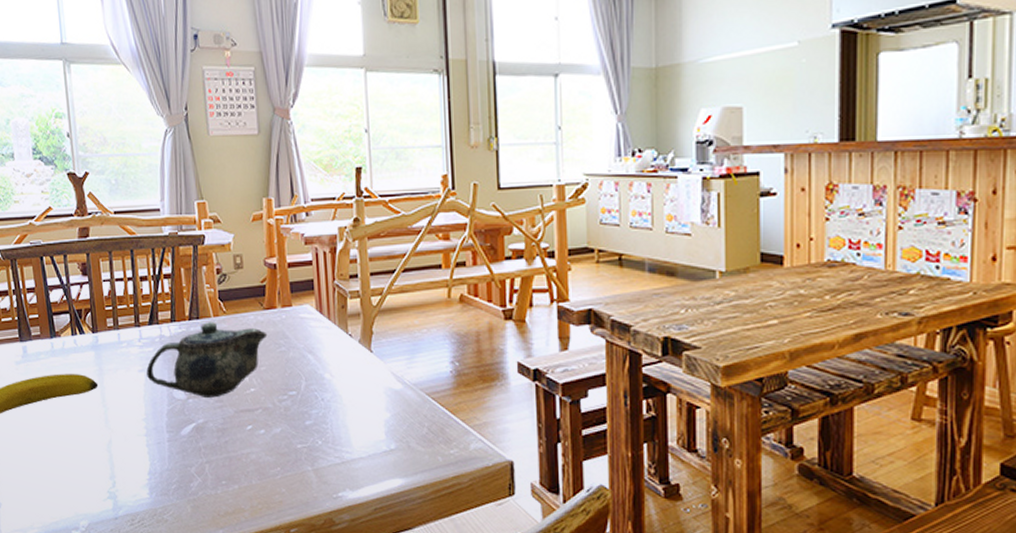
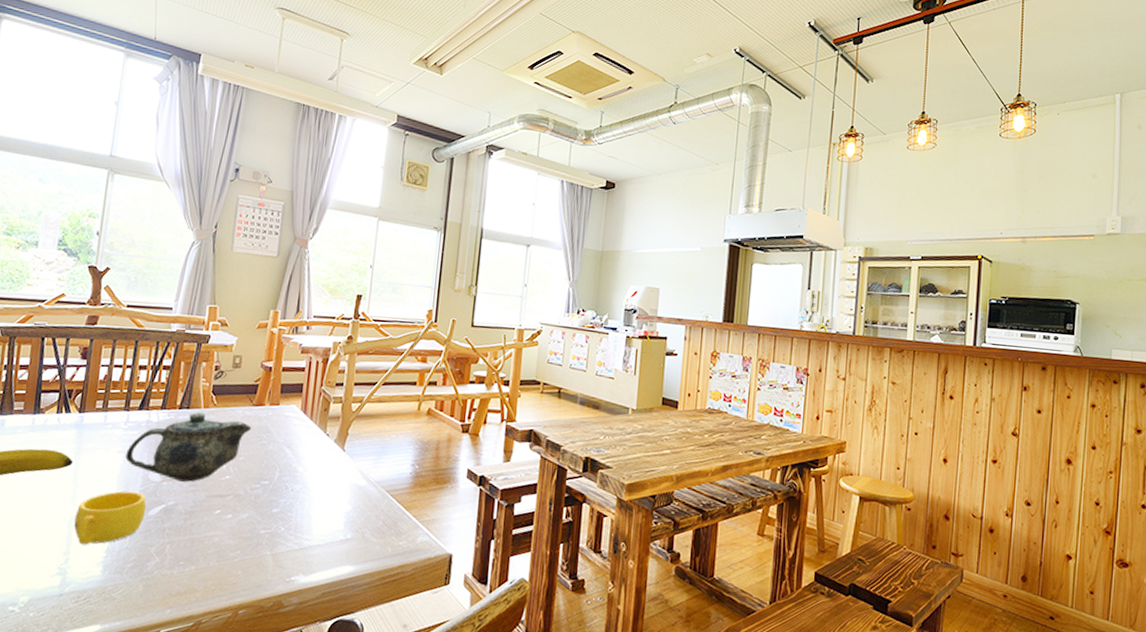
cup: none [112,411,178,468] -> present [74,491,147,545]

